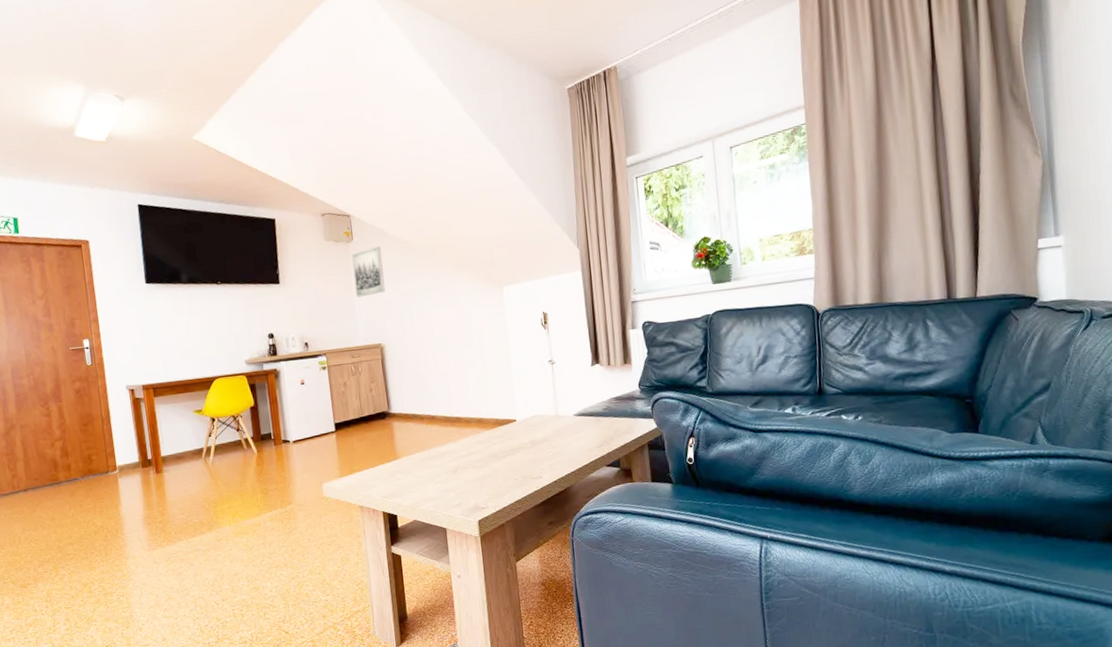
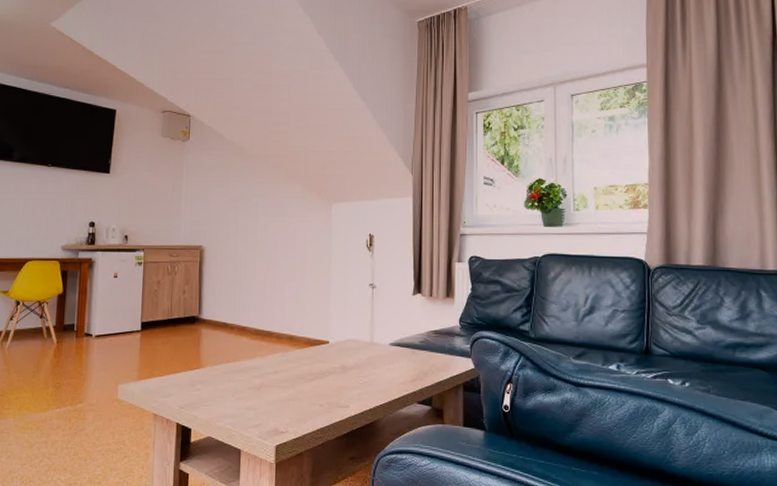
wall art: present [351,246,385,298] -> none [184,149,216,197]

